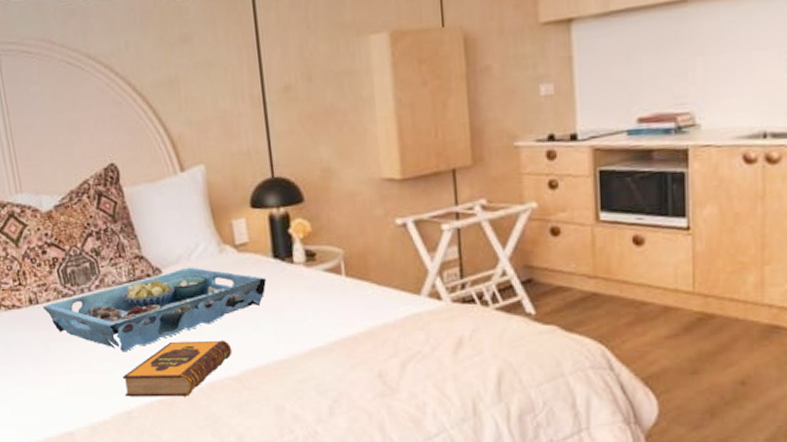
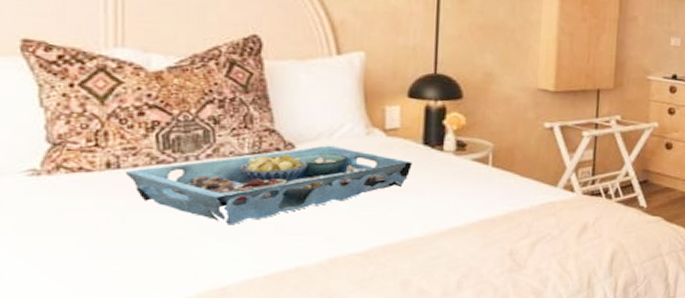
hardback book: present [122,340,232,397] -> none [221,216,364,273]

